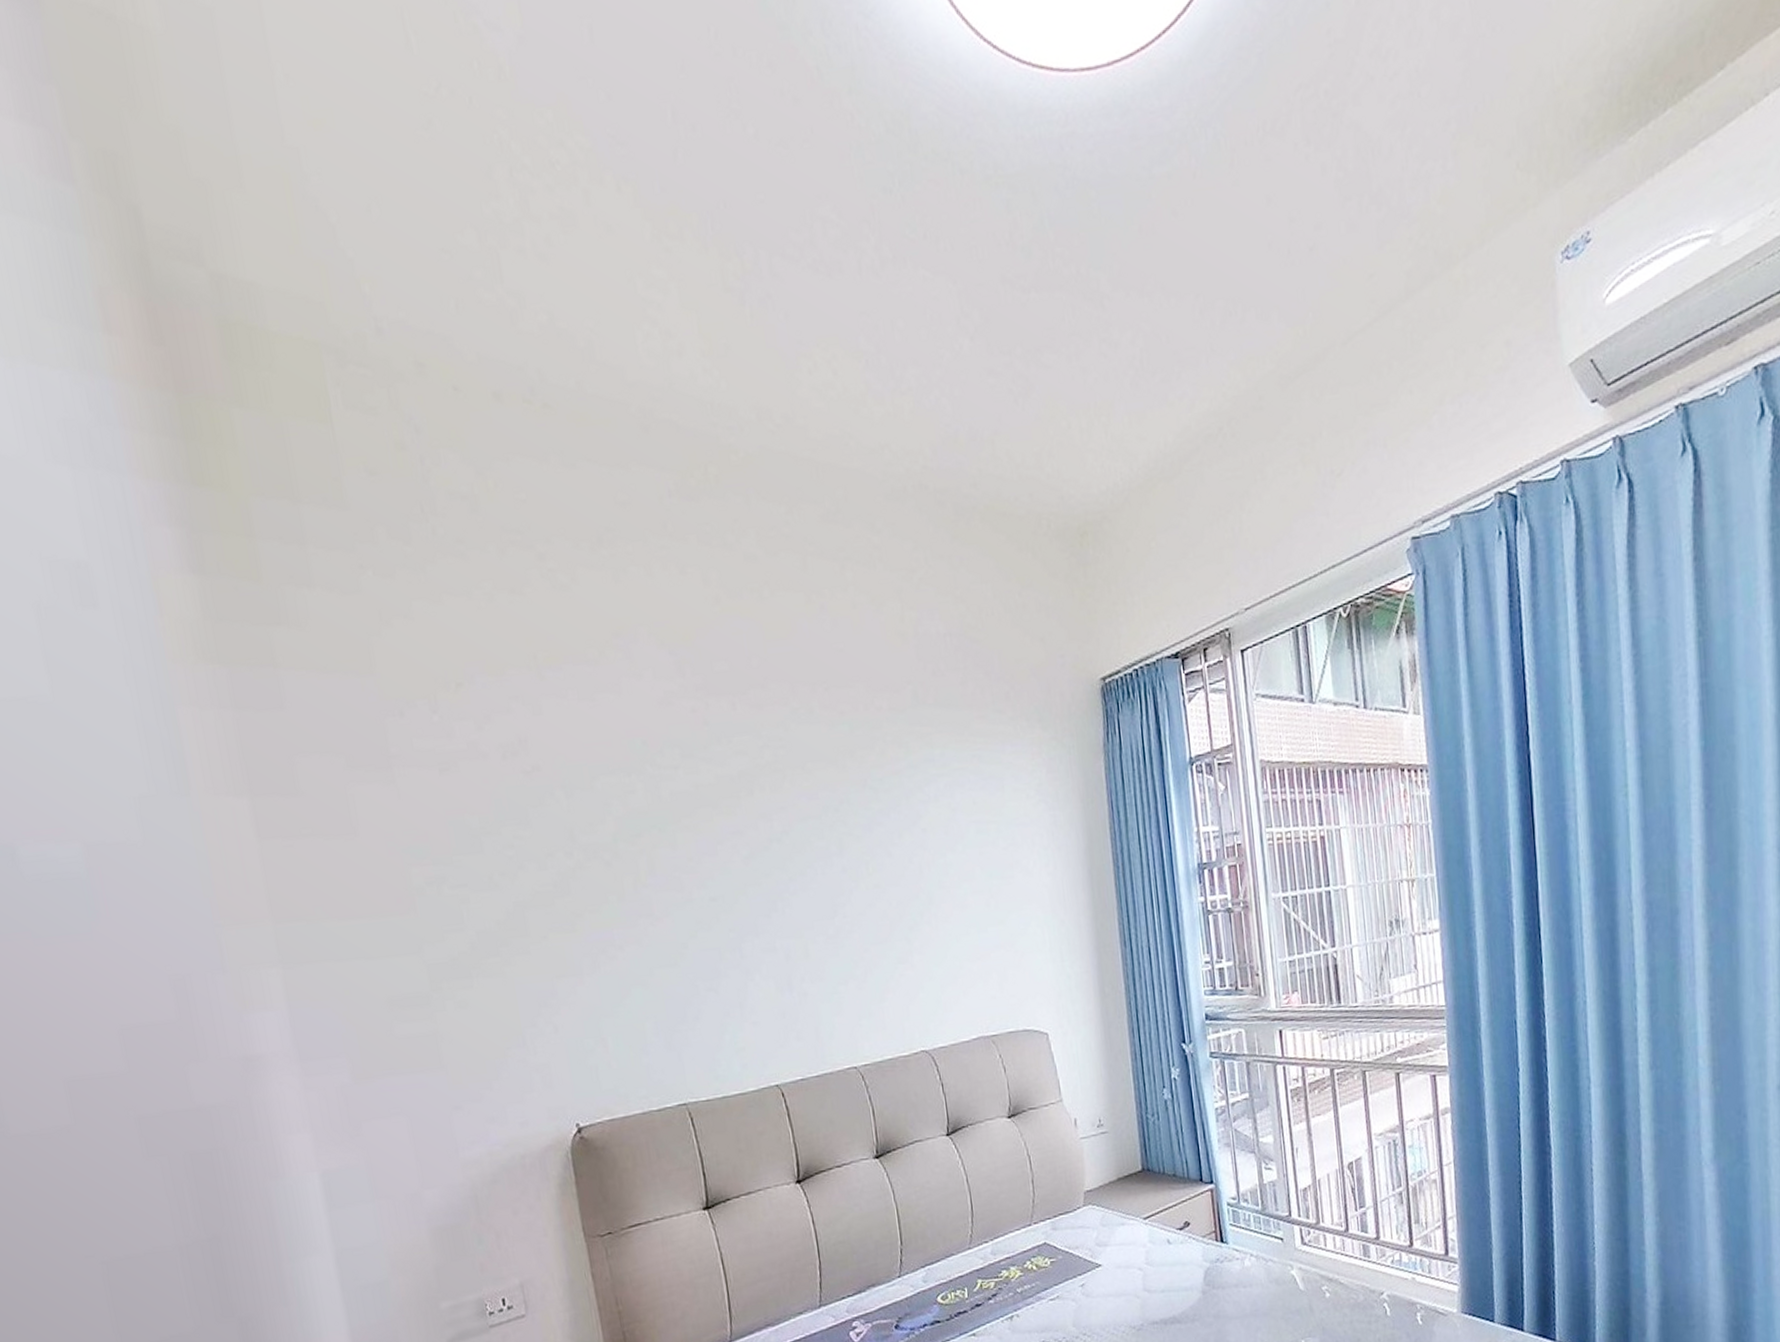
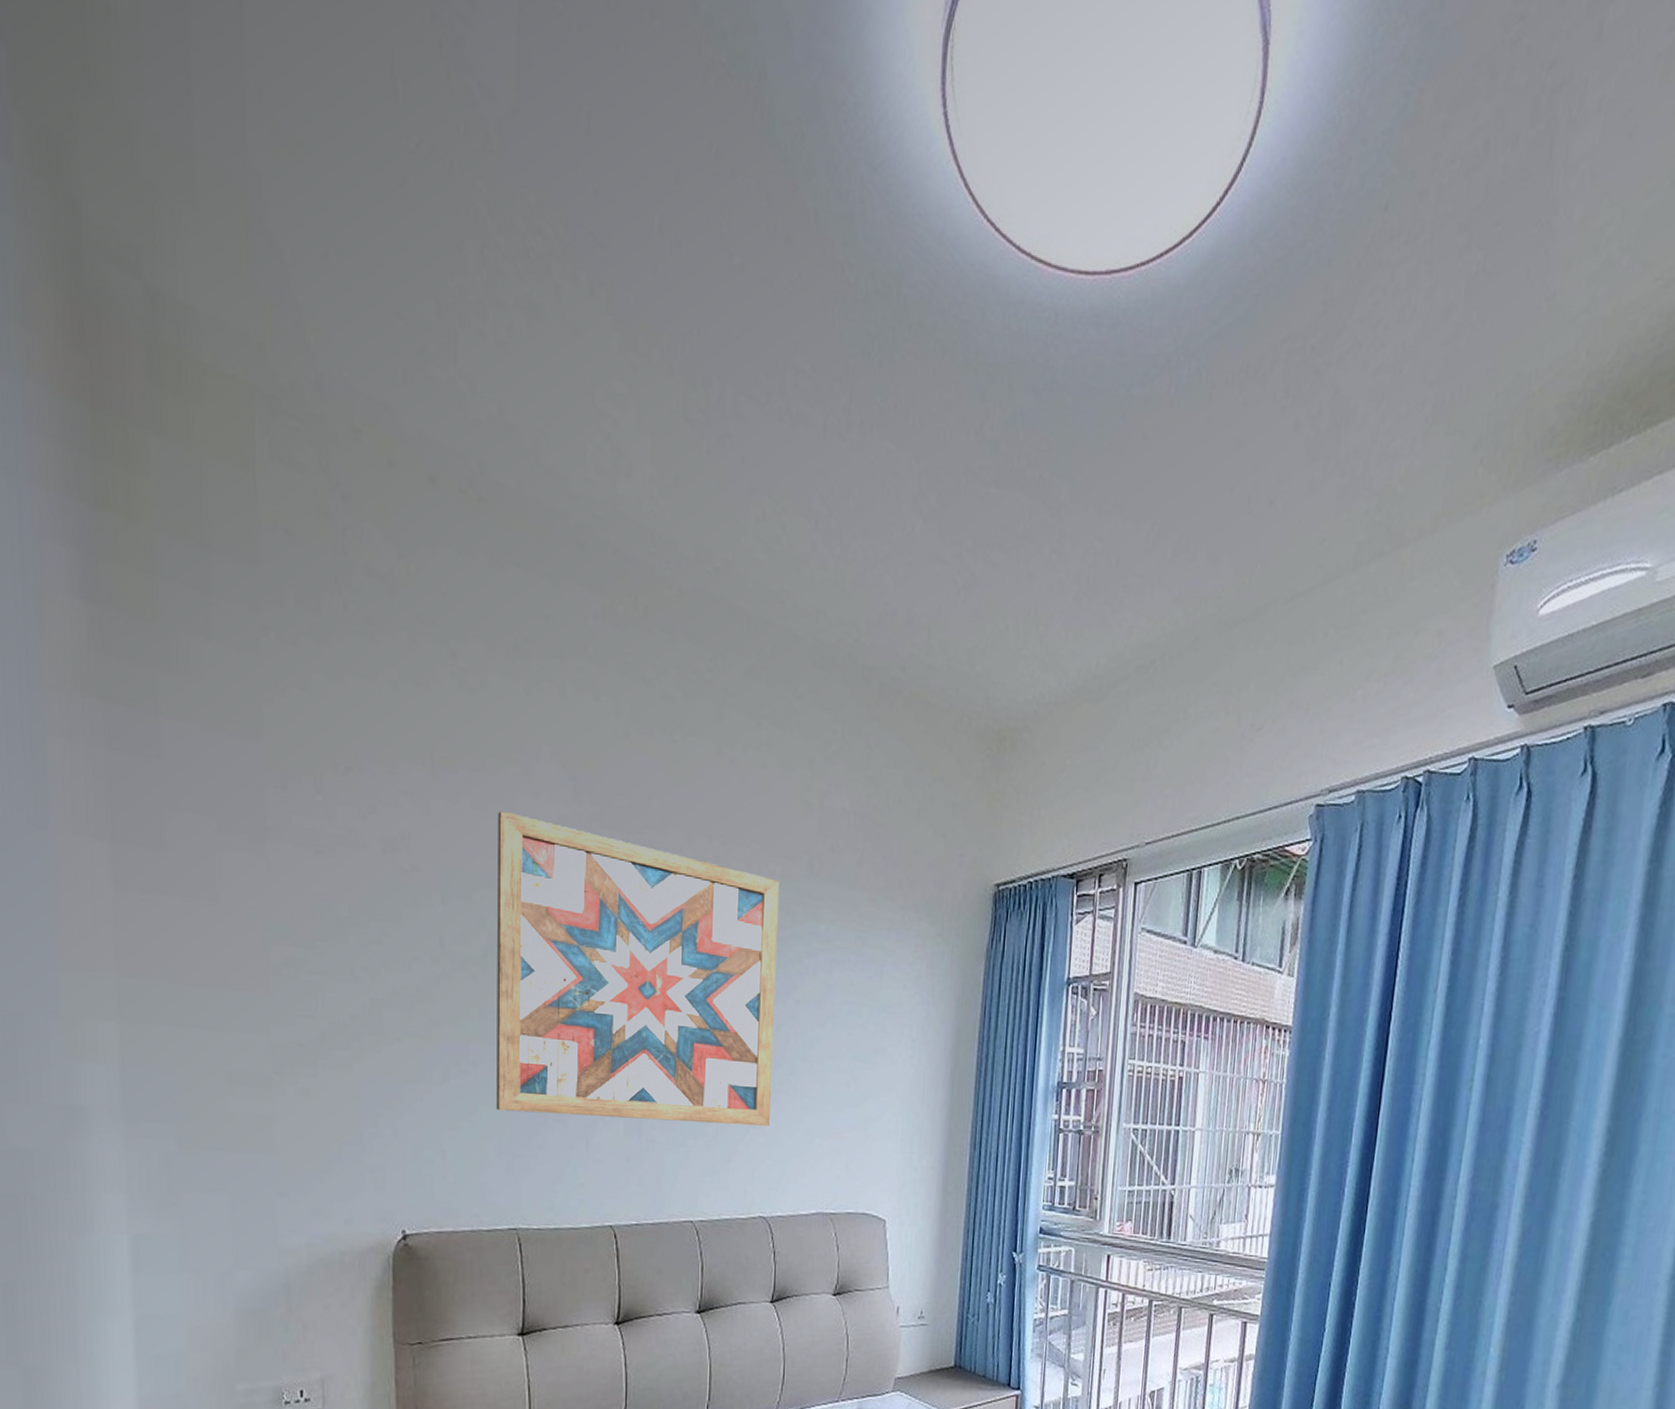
wall art: none [606,697,917,990] -> present [496,810,780,1127]

